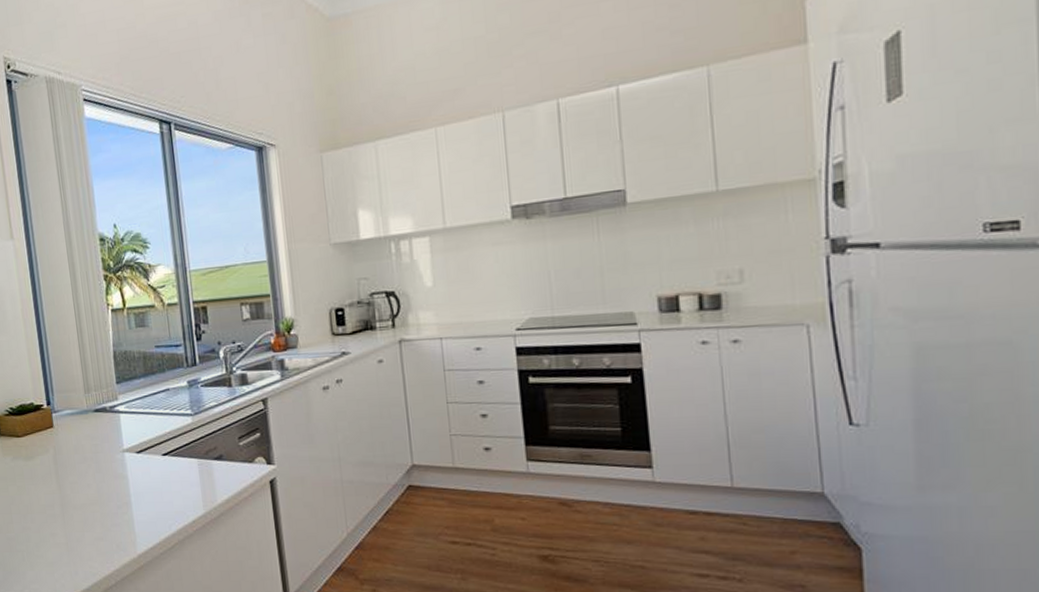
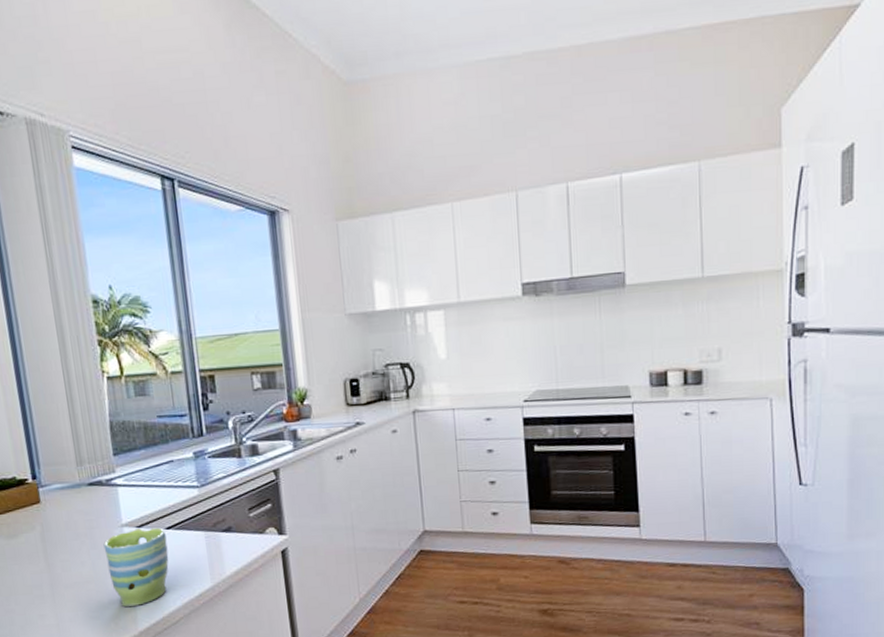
mug: none [107,454,165,530] -> present [103,527,169,608]

